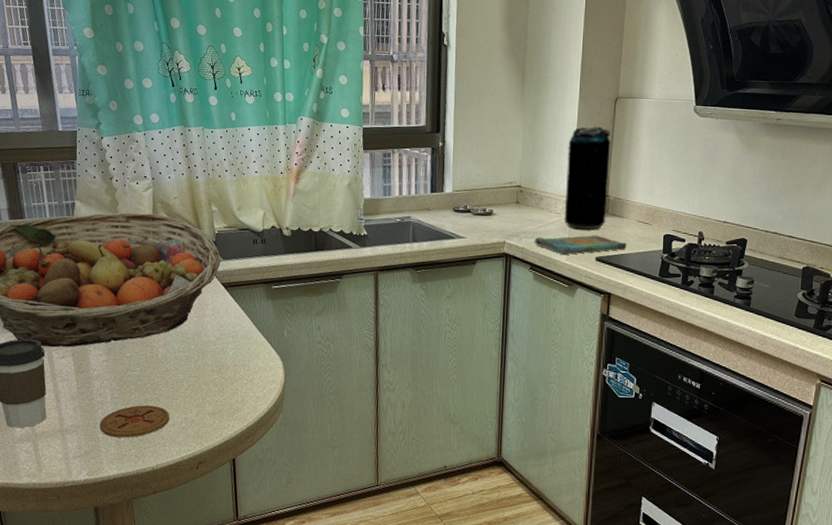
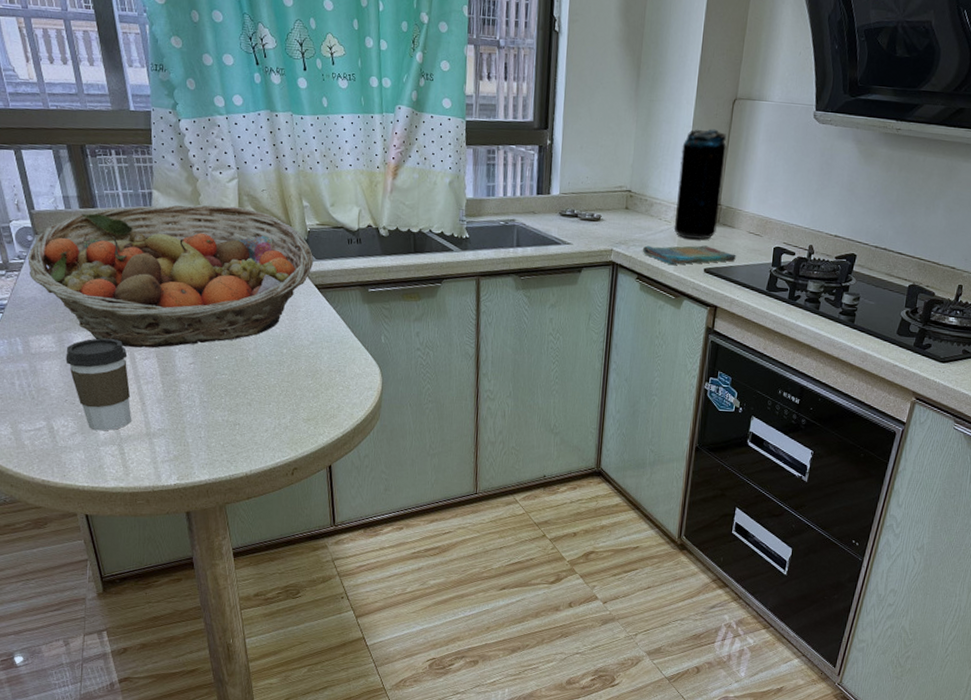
coaster: present [99,405,170,438] -> none [188,409,263,443]

